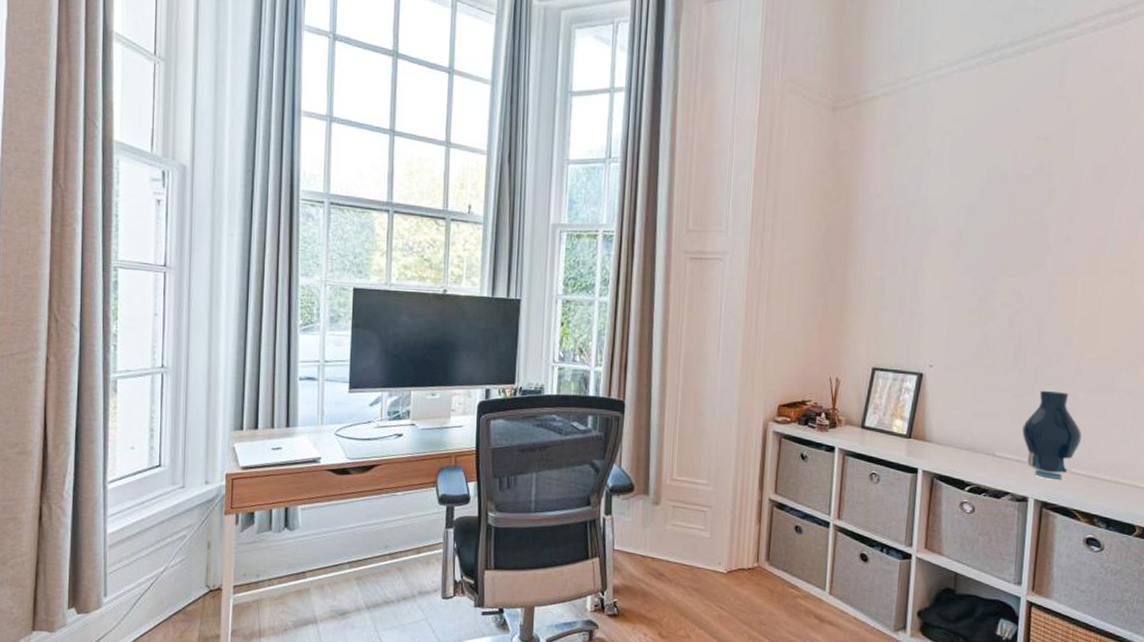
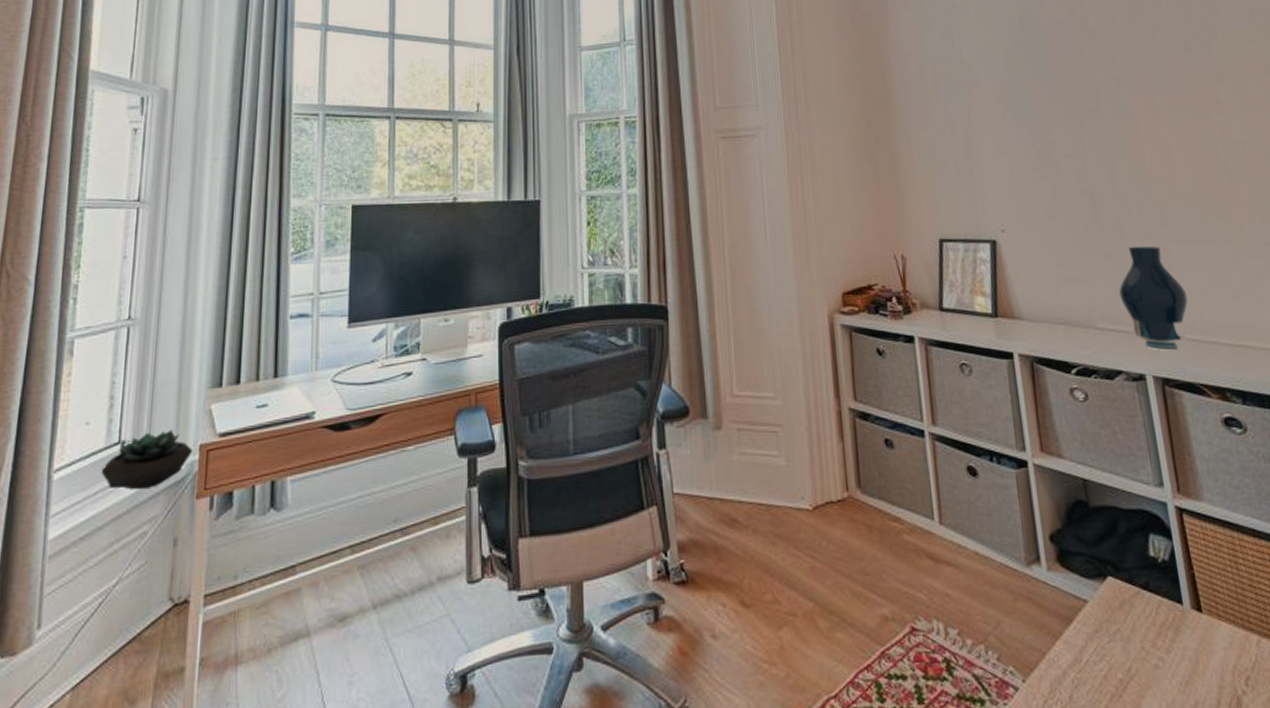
succulent plant: none [146,459,221,503] -> present [100,429,193,489]

